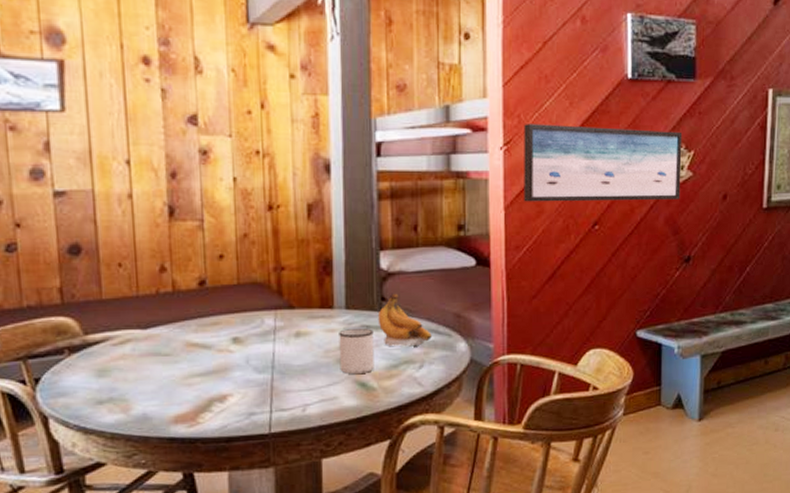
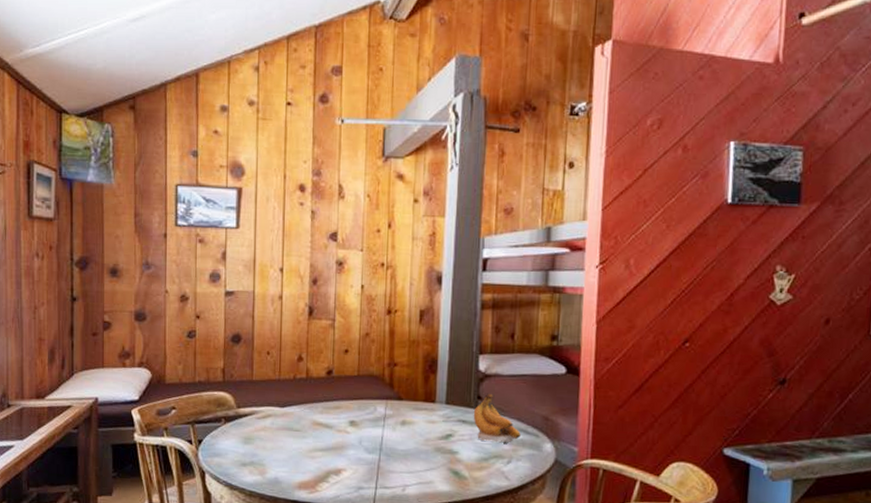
mug: present [339,327,374,374] -> none [437,421,469,463]
wall art: present [524,124,683,202] -> none [616,245,783,322]

